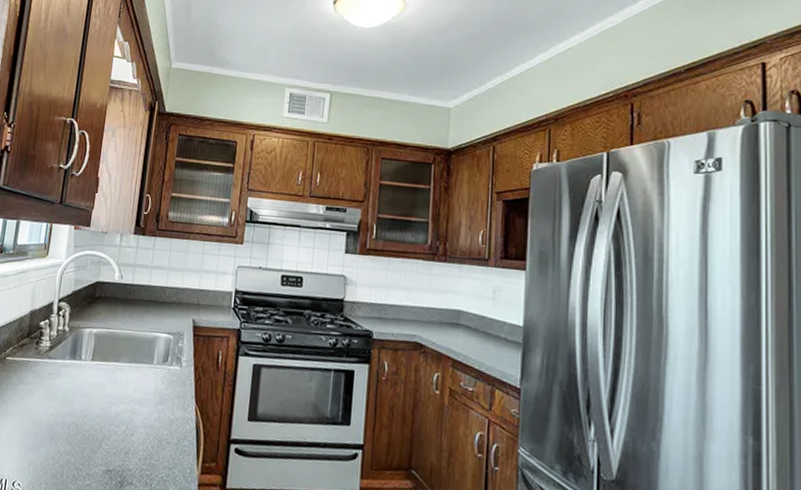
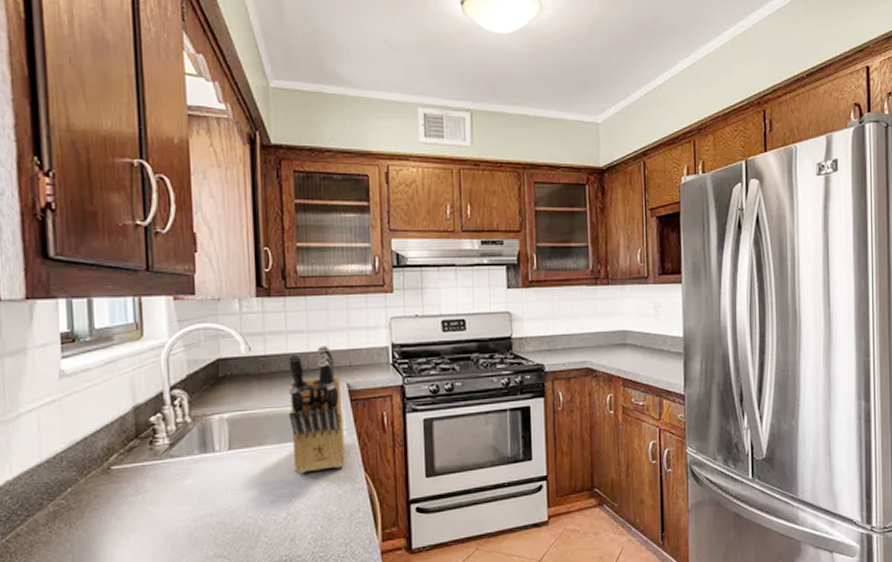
knife block: none [139,282,188,395] -> present [288,345,345,473]

